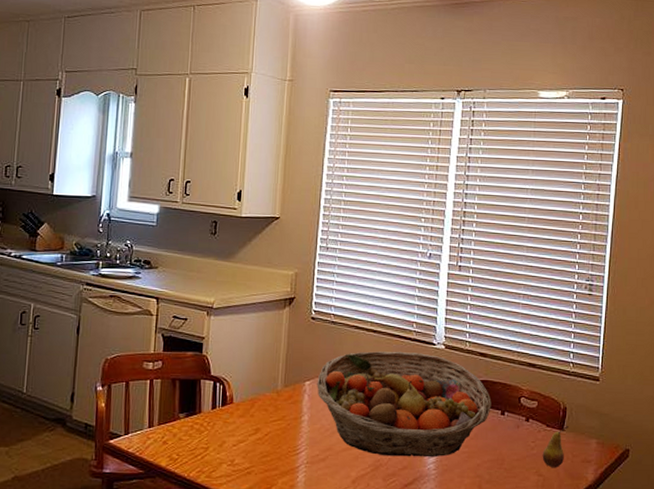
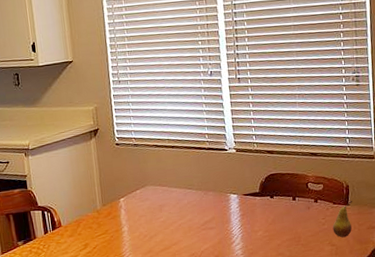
fruit basket: present [317,351,492,458] -> none [130,159,284,250]

